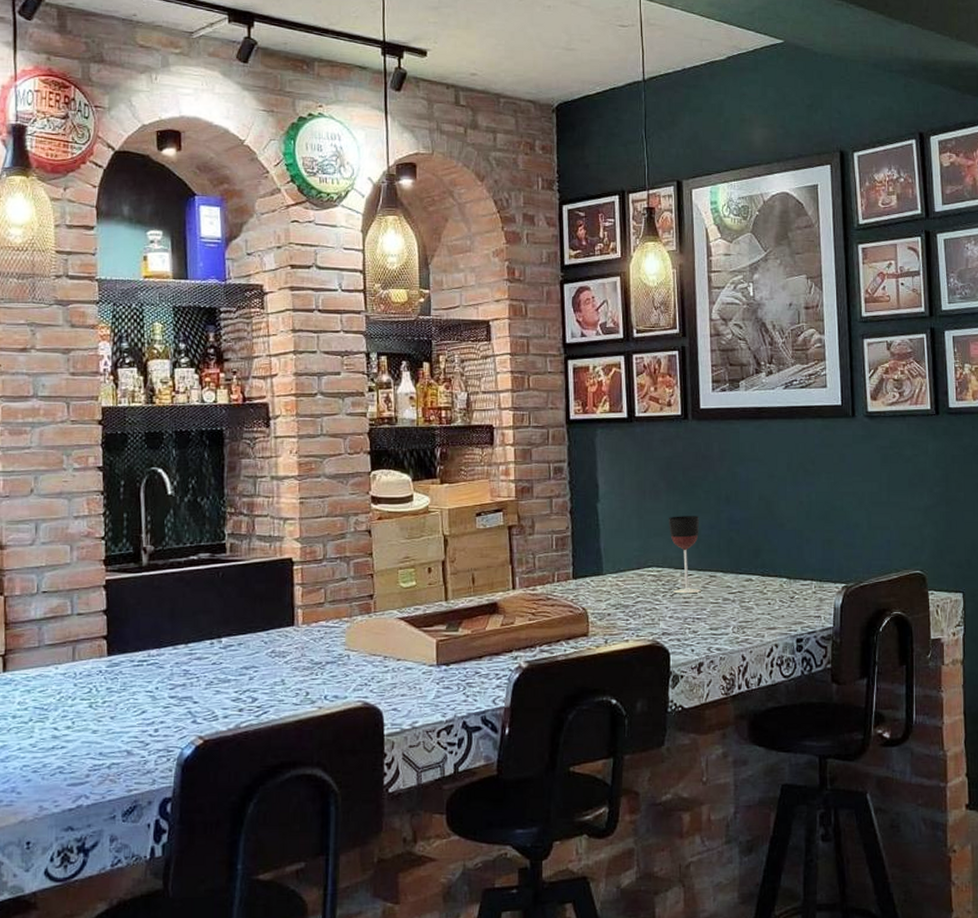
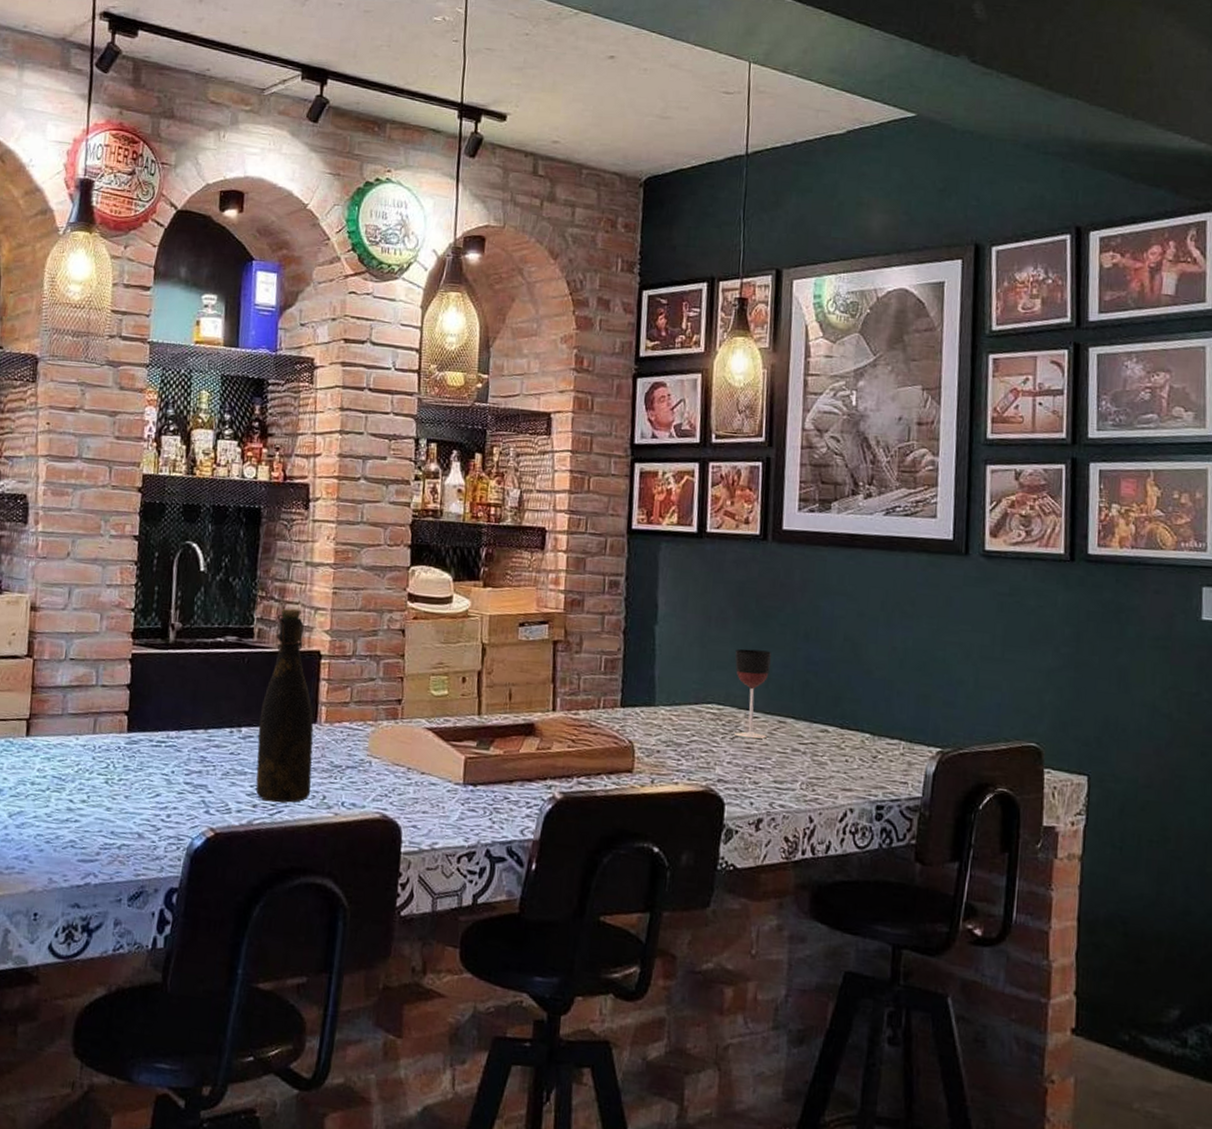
bottle: none [238,521,294,704] -> present [255,608,314,803]

